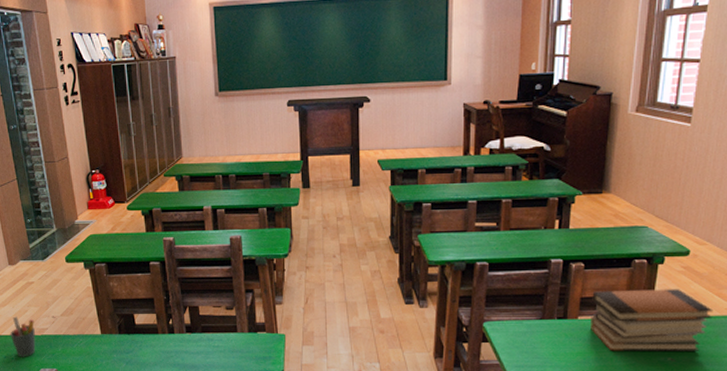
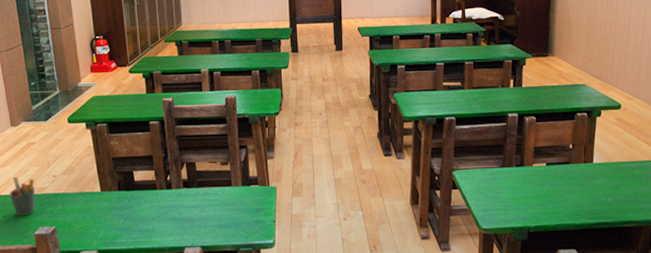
book stack: present [590,289,714,351] -> none [543,138,643,194]

